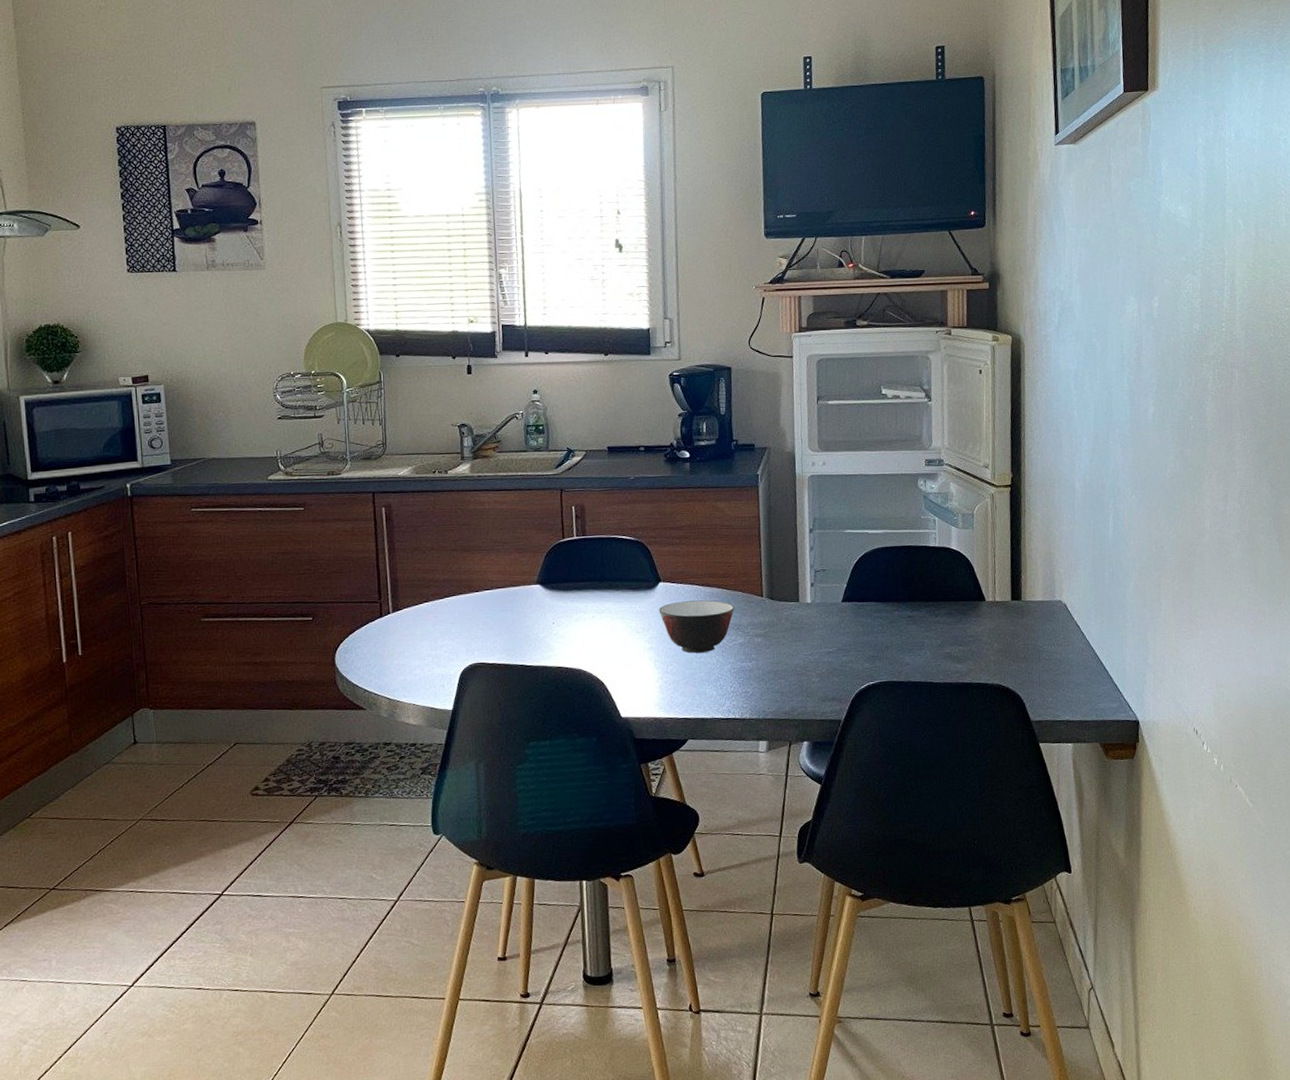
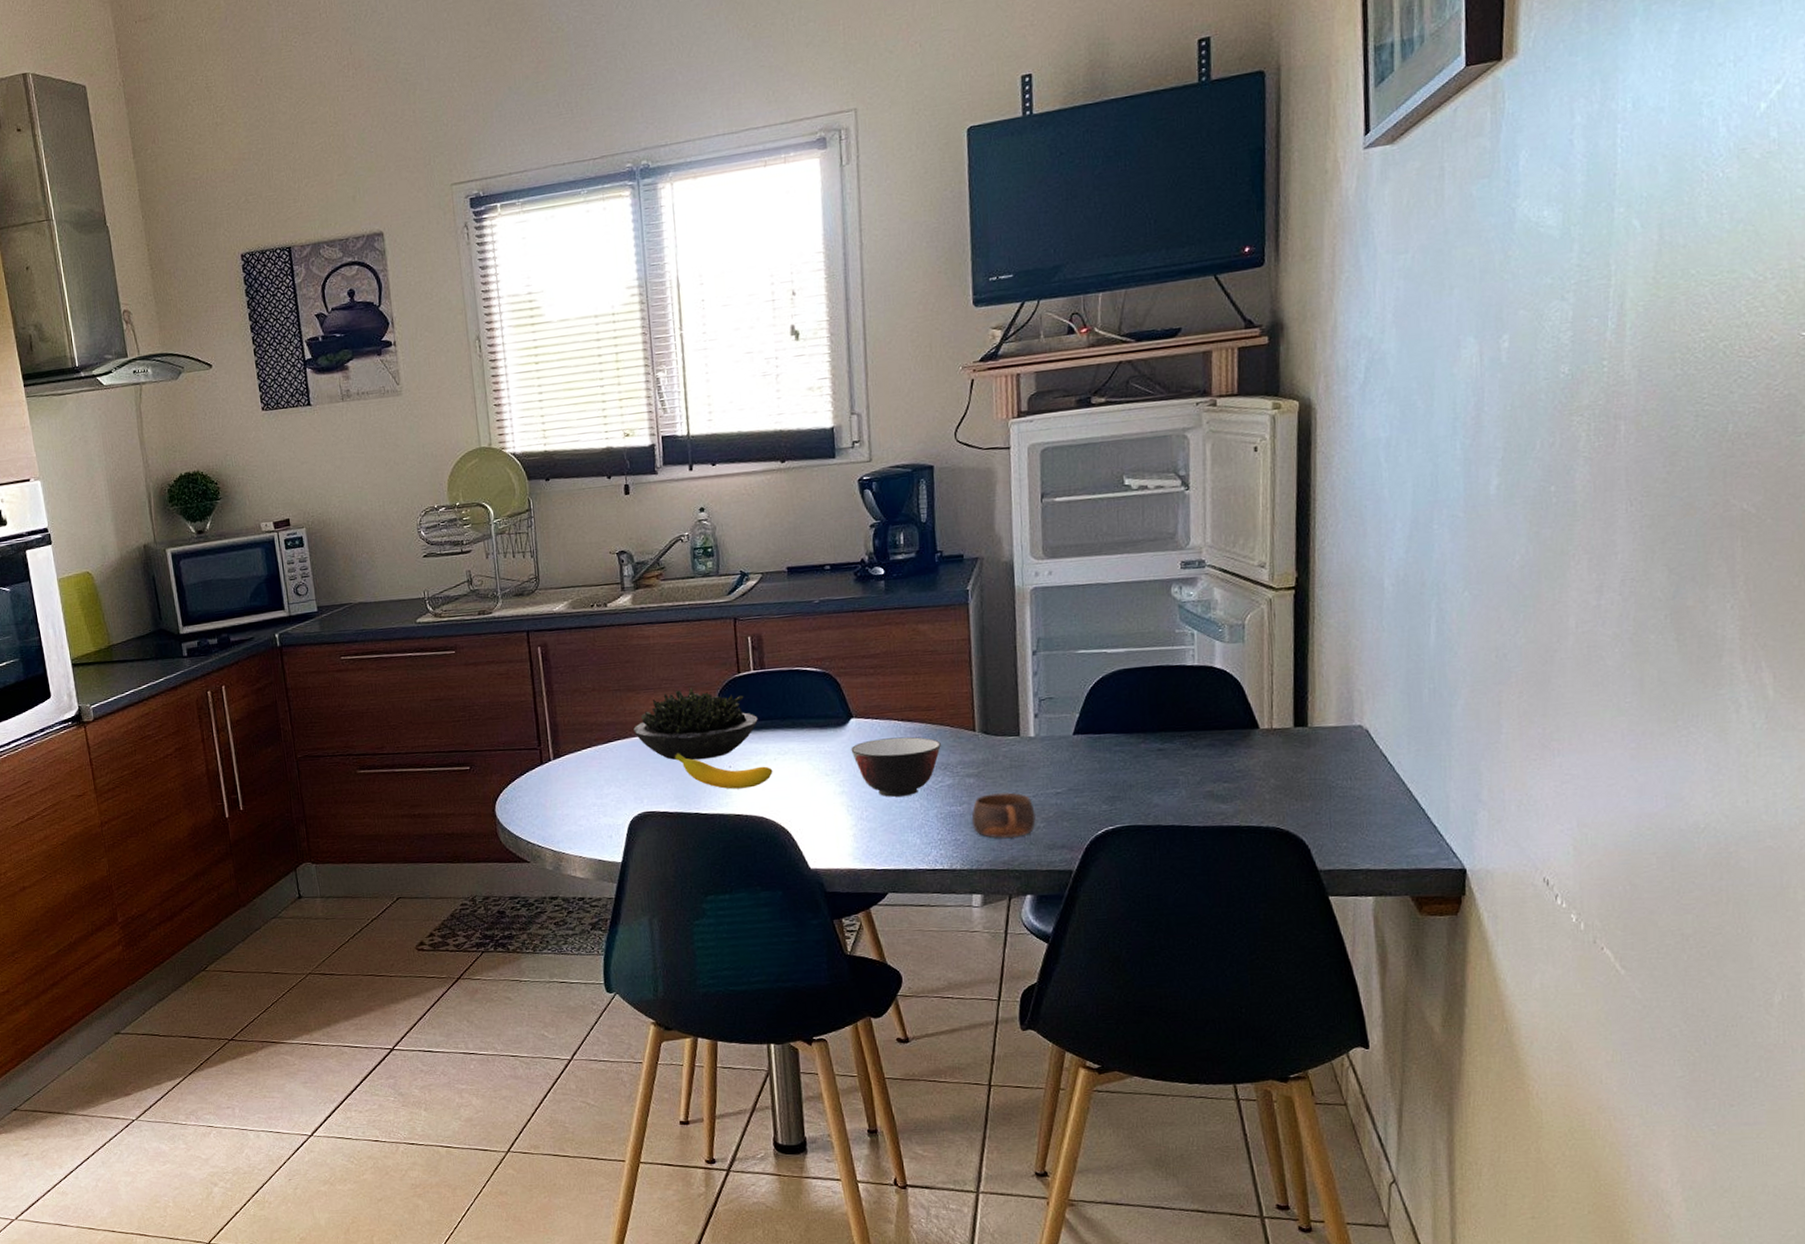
succulent plant: none [468,550,579,617] -> present [633,687,758,761]
banana: none [503,609,591,644] -> present [674,753,773,790]
cup: none [759,651,812,691] -> present [971,793,1037,838]

